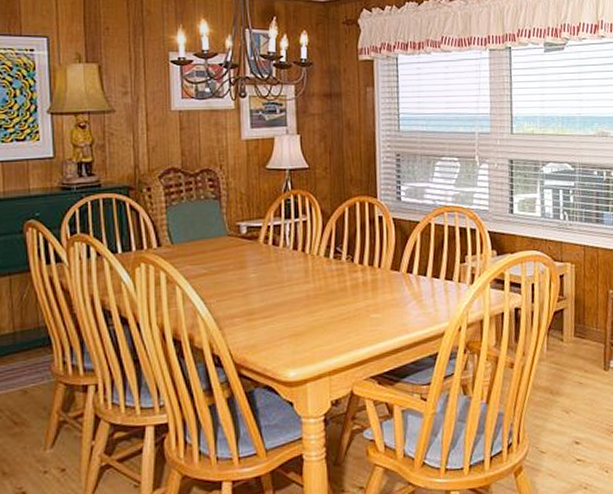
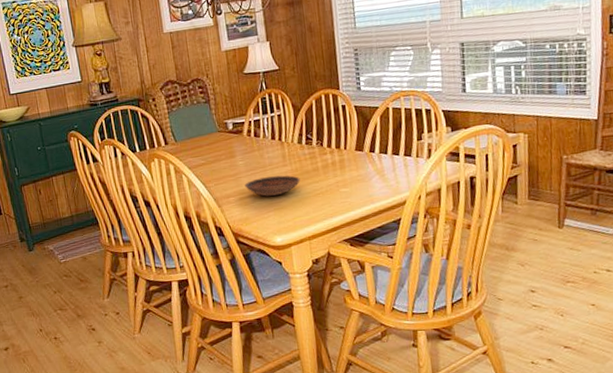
bowl: none [255,294,324,319] -> present [245,175,300,197]

